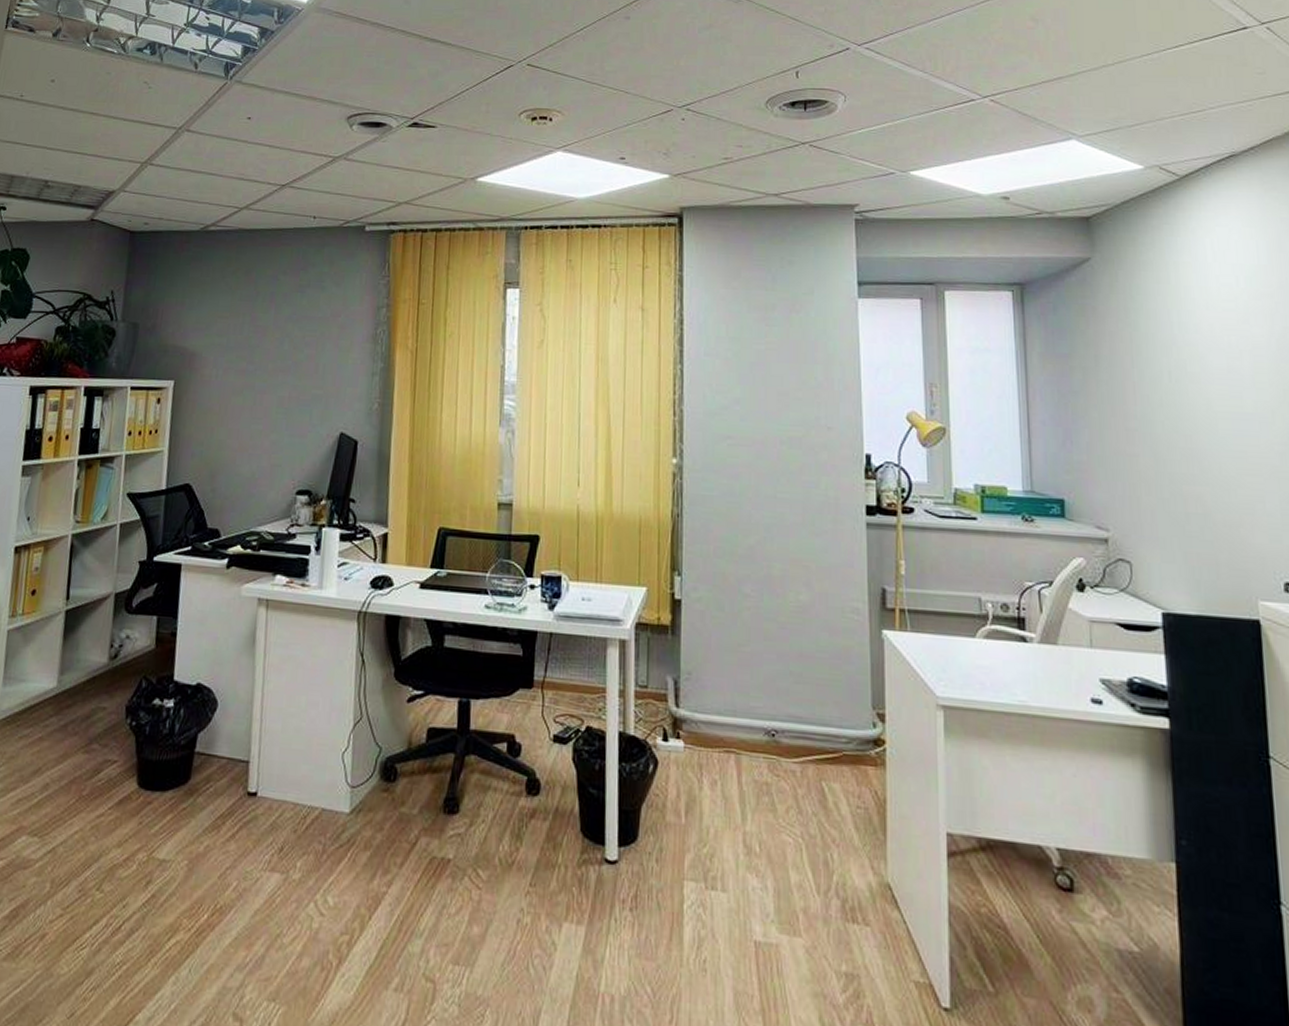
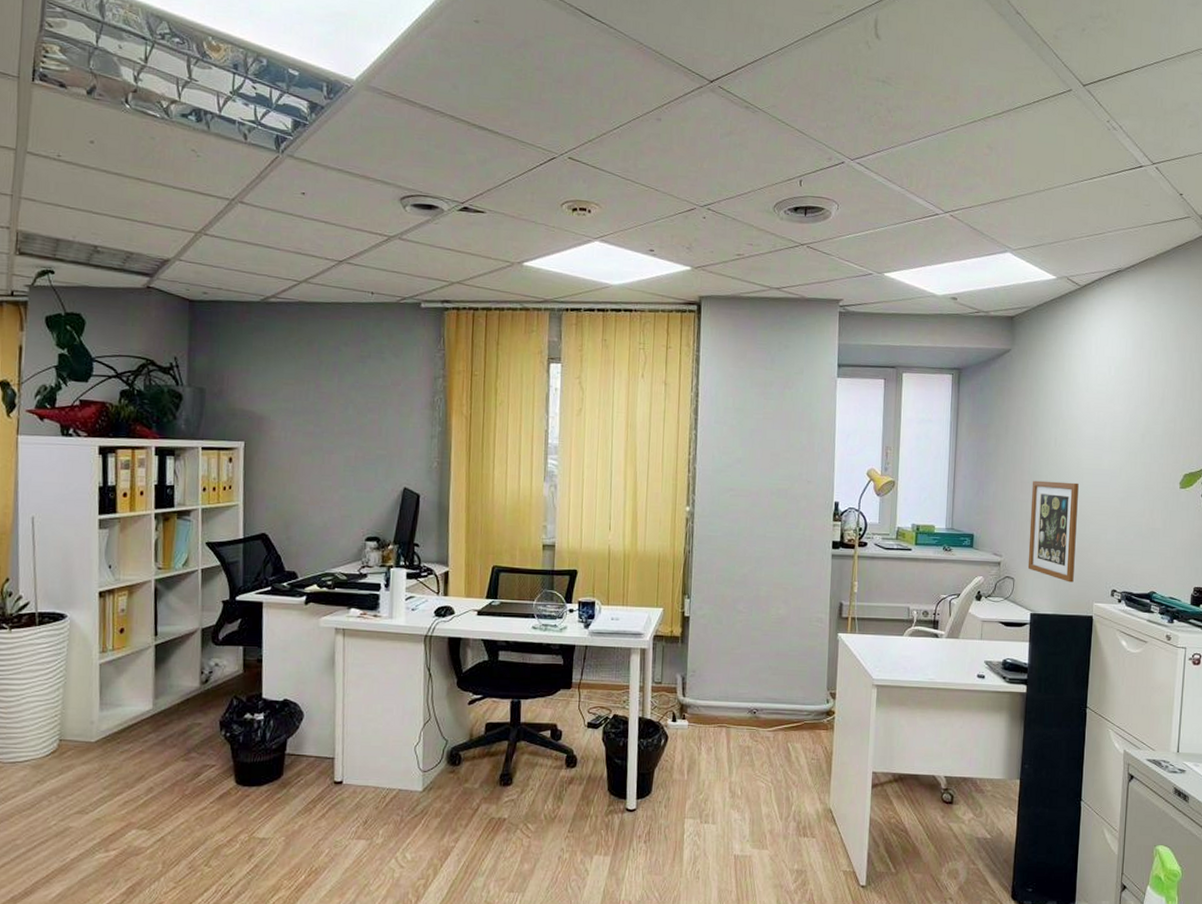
wall art: none [1142,427,1223,571] -> present [1027,480,1079,583]

